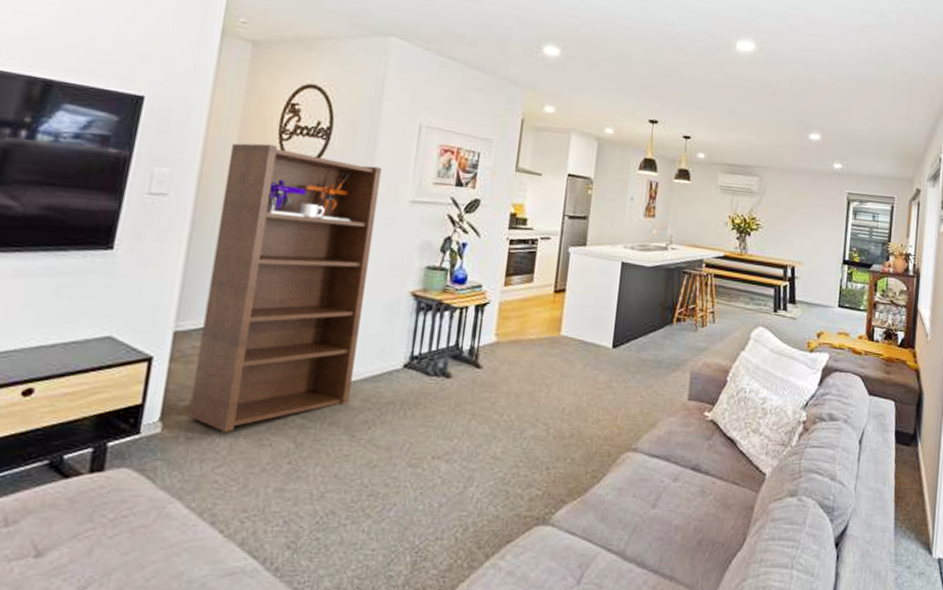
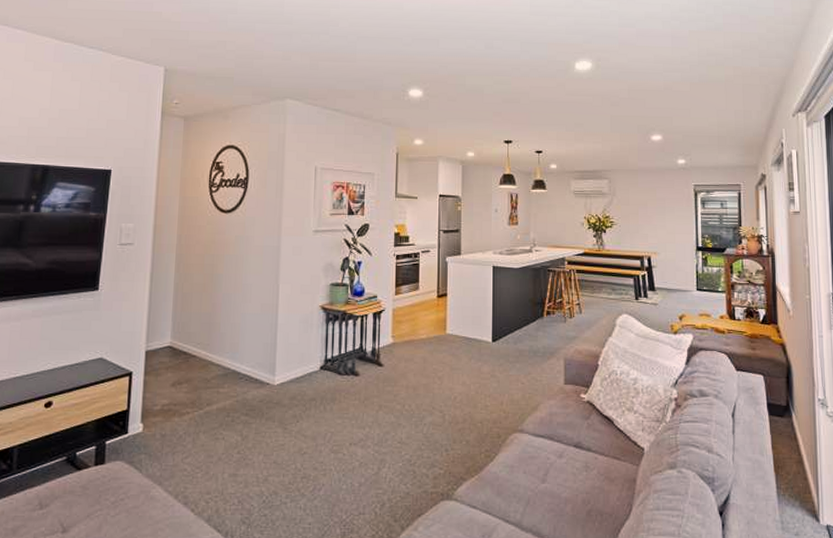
bookshelf: present [189,143,383,433] -> none [162,196,289,430]

